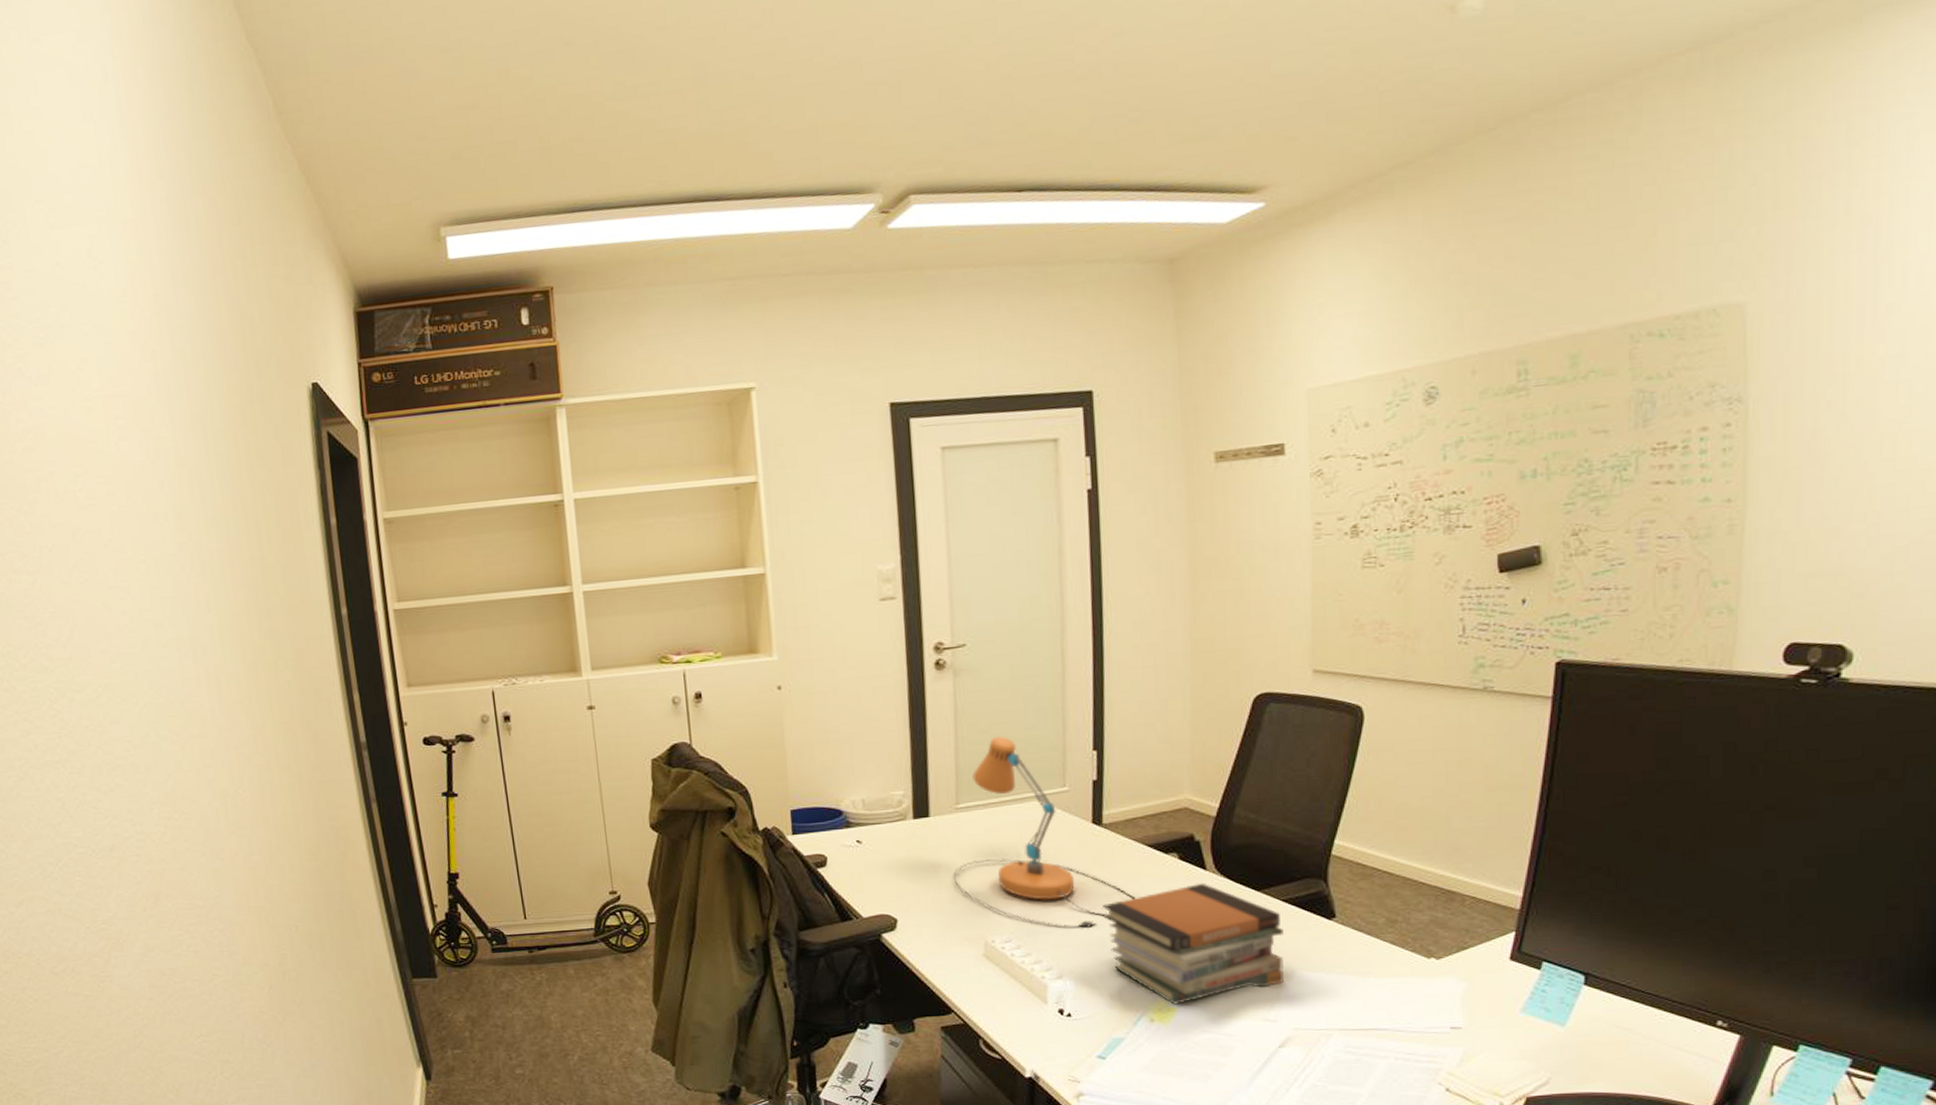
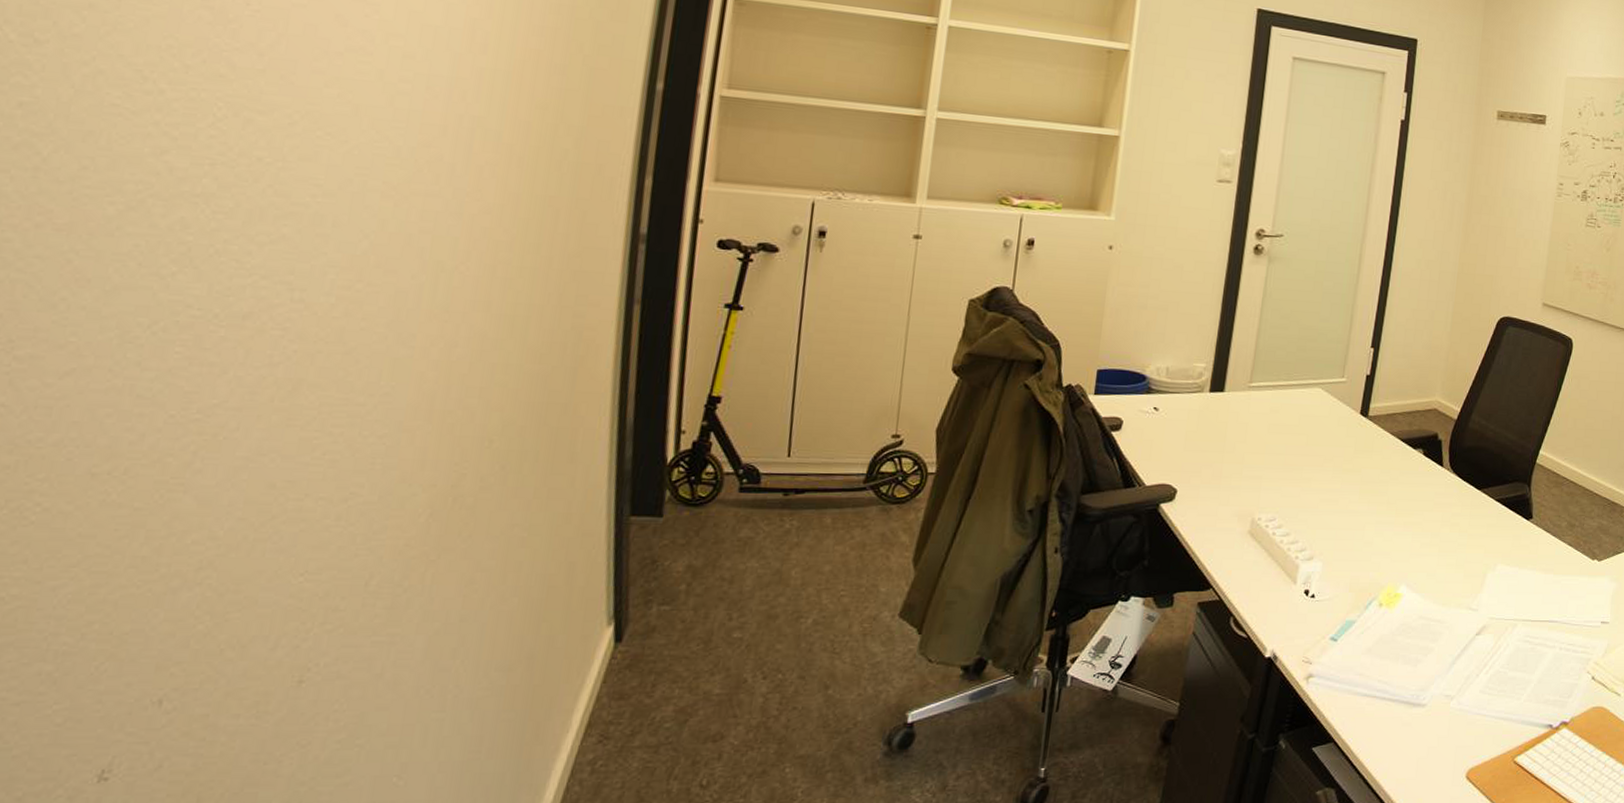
desk lamp: present [953,736,1136,928] -> none [1234,323,1385,512]
book stack: present [1103,882,1284,1005] -> none [1356,478,1494,590]

